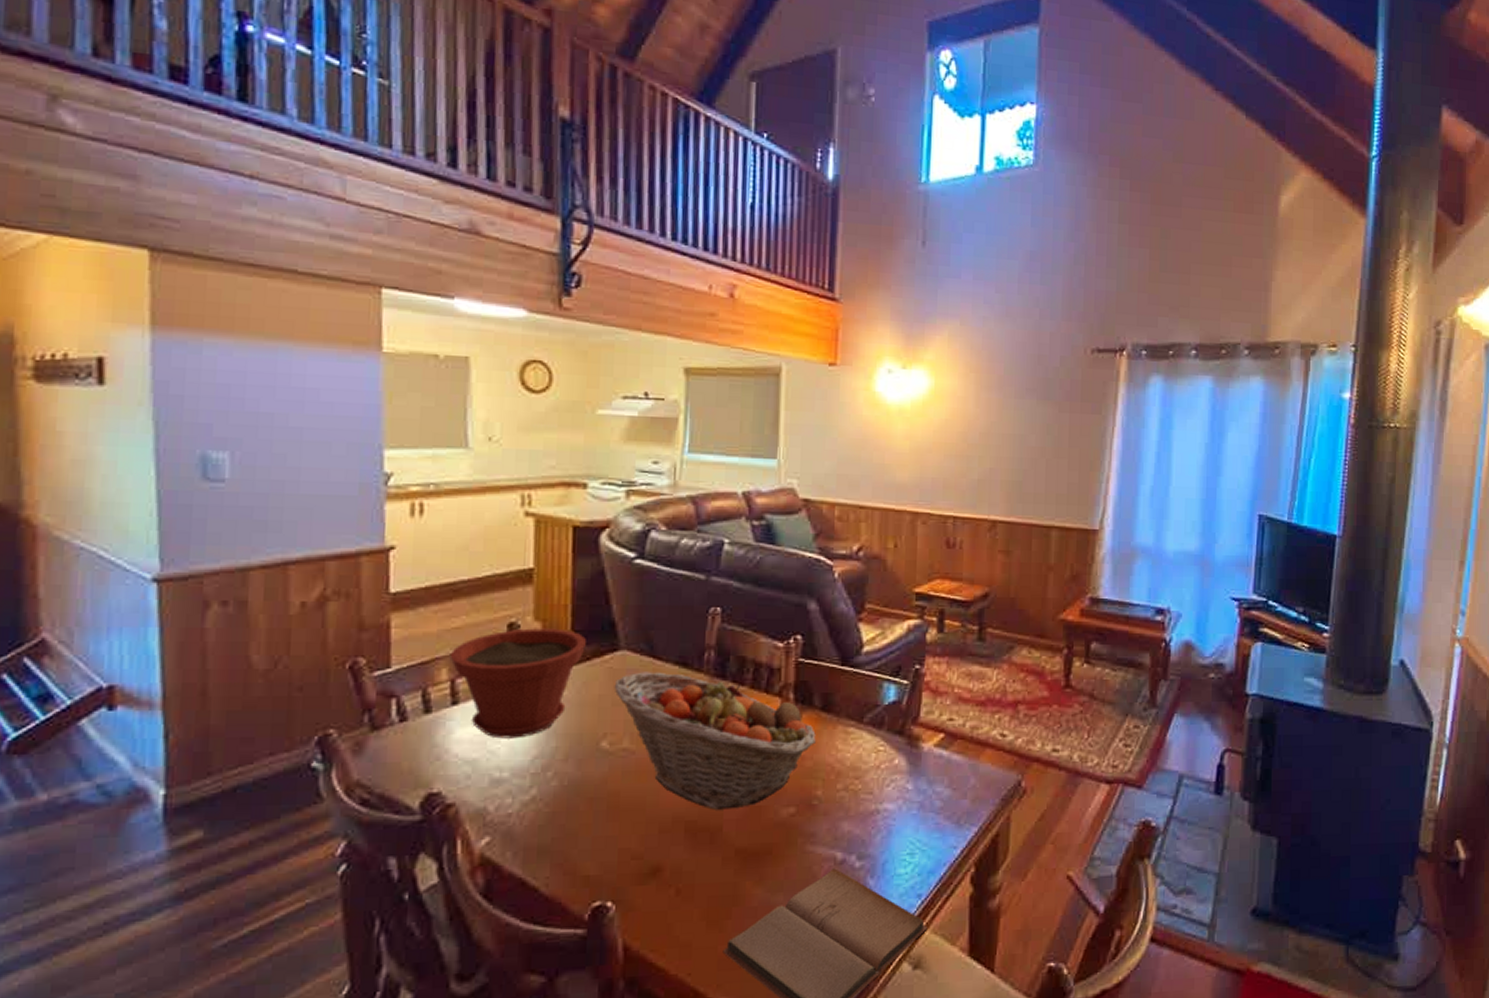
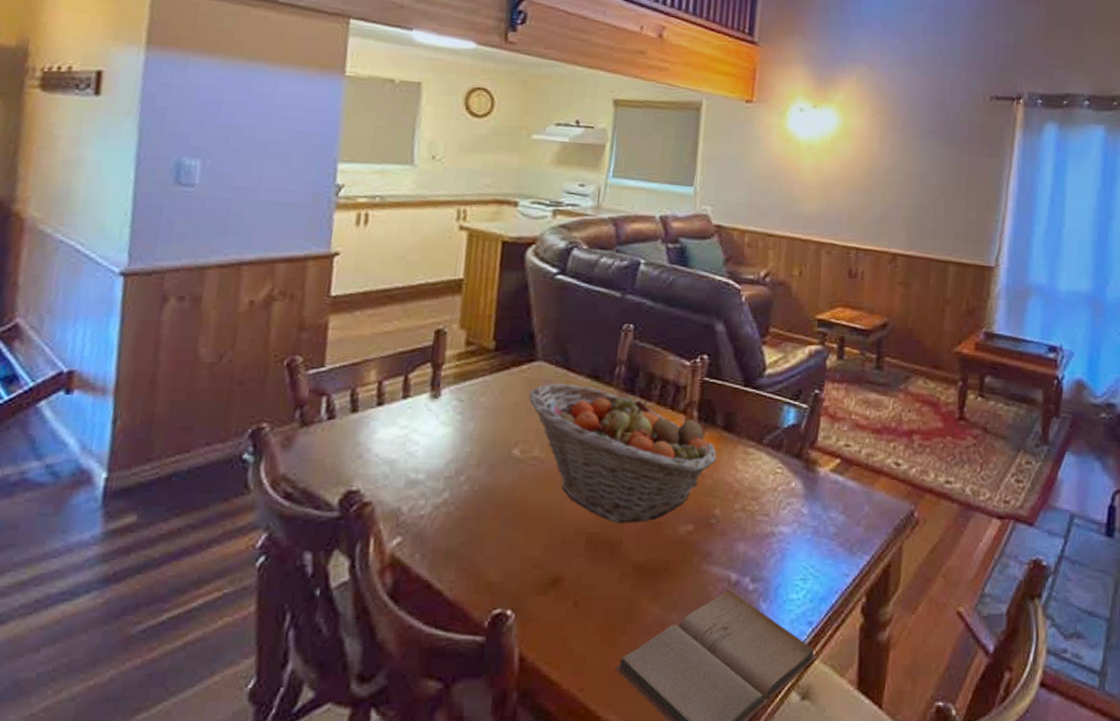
plant pot: present [449,628,586,739] -> none [379,335,506,442]

